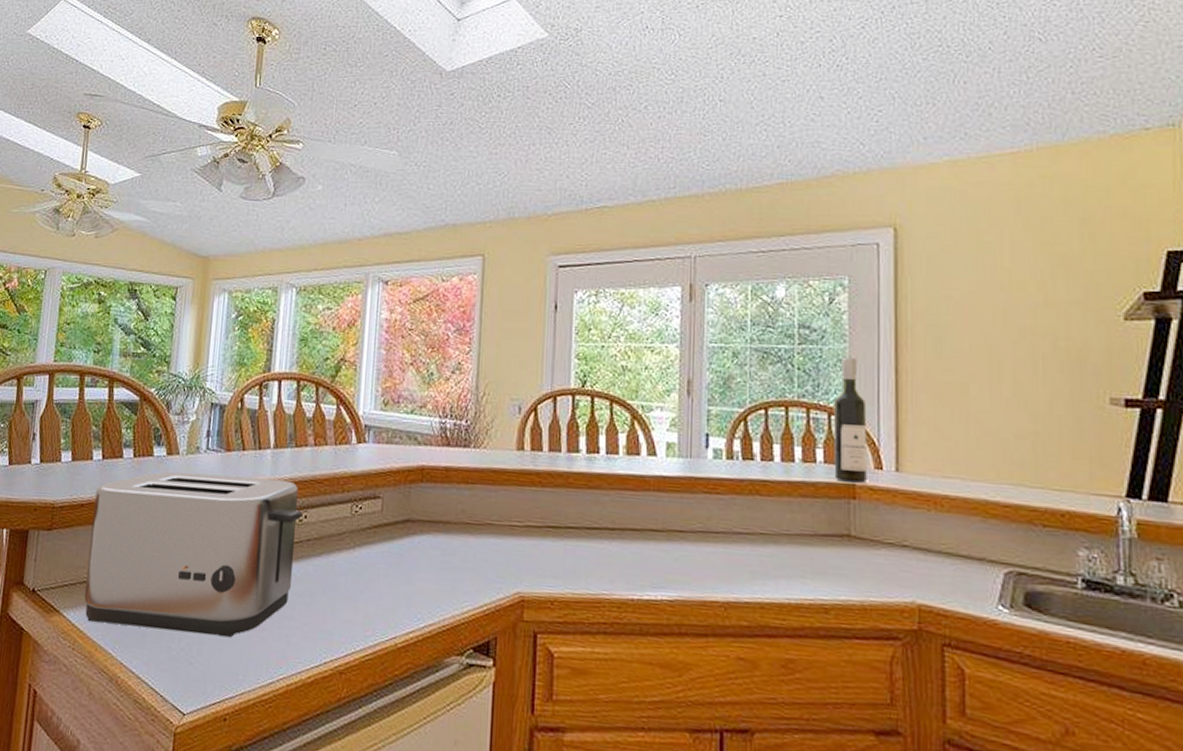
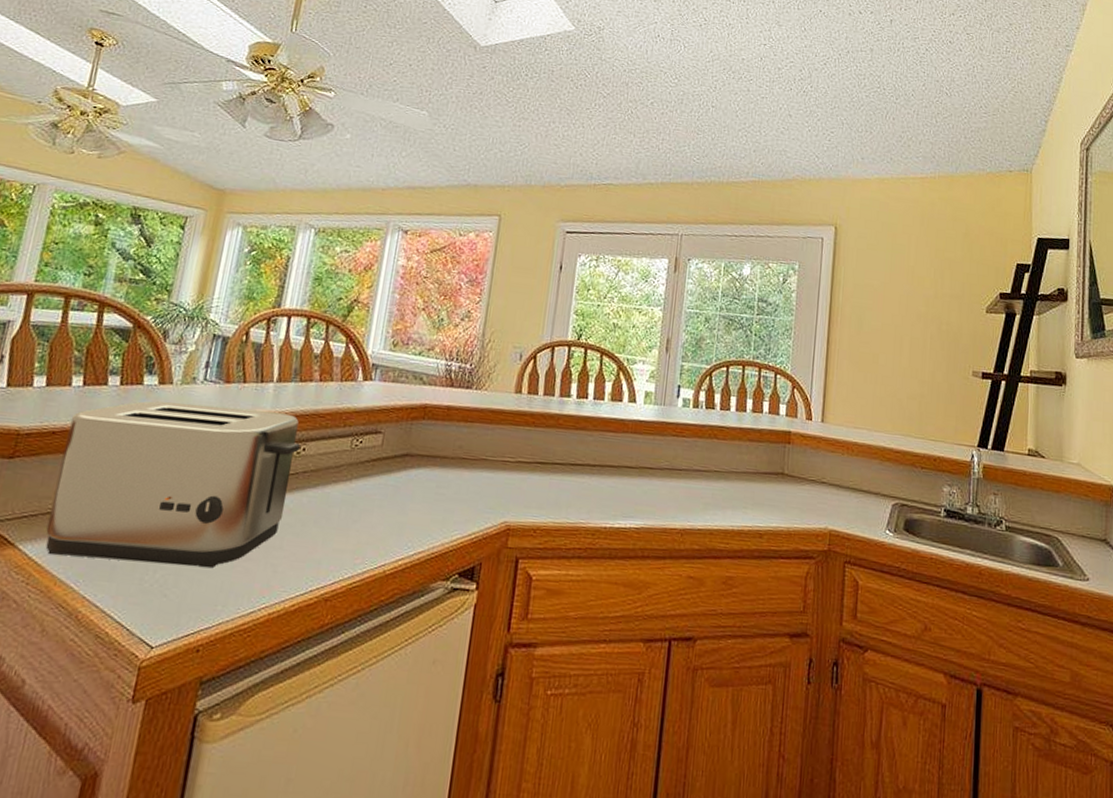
bottle: present [834,356,867,483] -> none [775,327,804,431]

